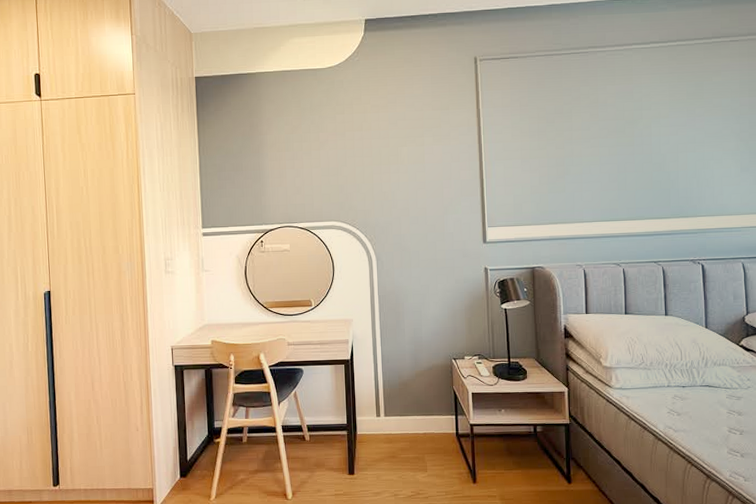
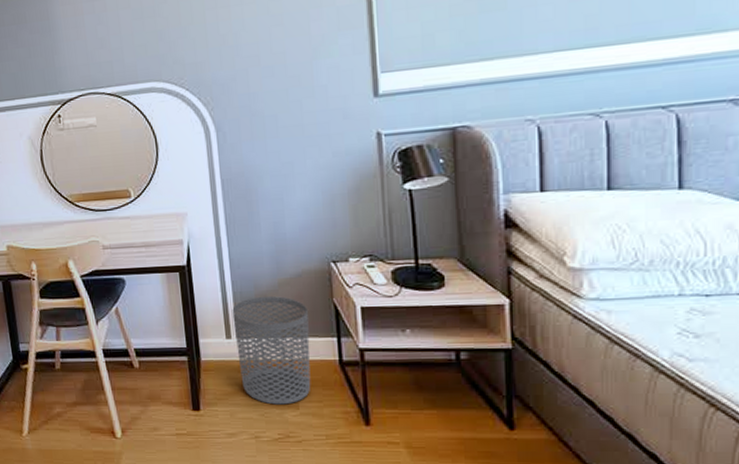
waste bin: none [382,383,436,469] -> present [232,295,311,405]

